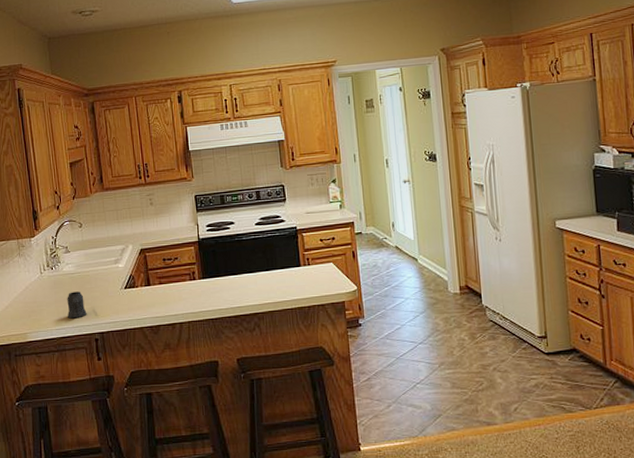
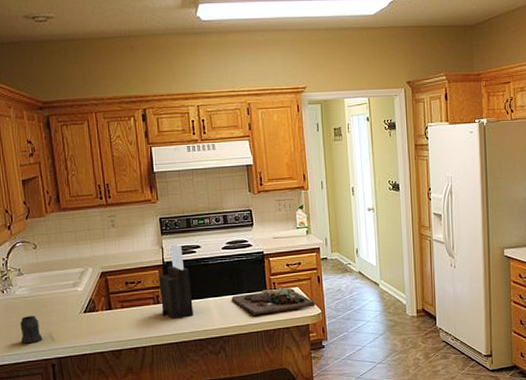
knife block: none [194,220,228,295] -> present [158,243,193,319]
cutting board: none [265,263,351,292] -> present [231,287,315,315]

